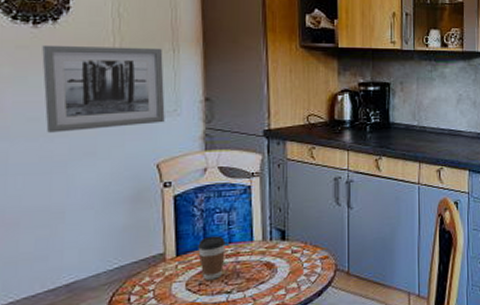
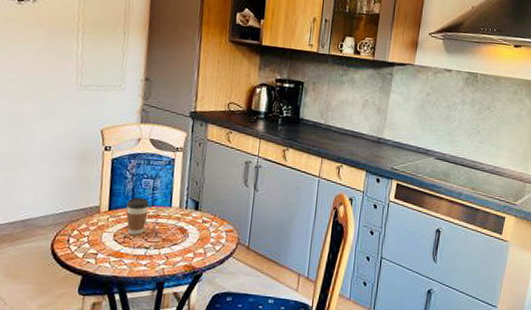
wall art: present [42,44,165,133] -> none [20,19,116,95]

